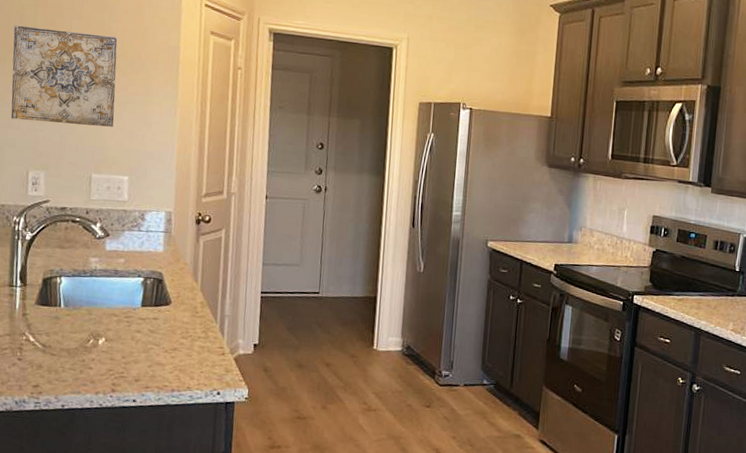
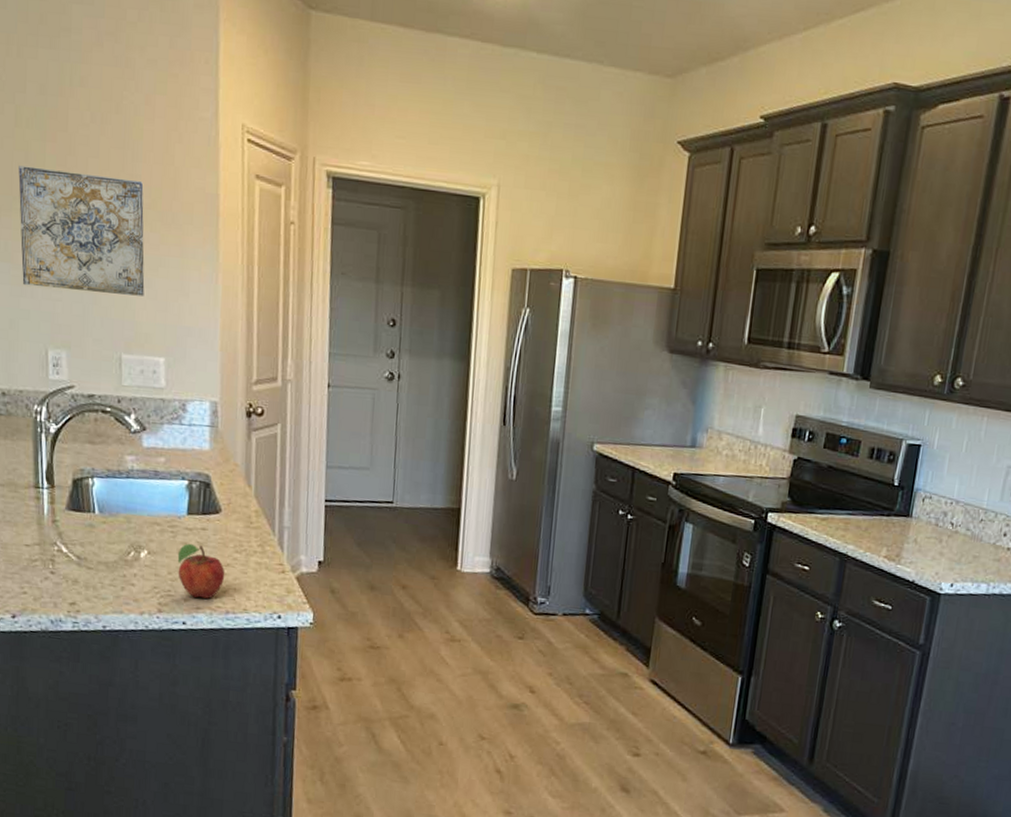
fruit: none [131,331,173,379] -> present [177,543,225,599]

